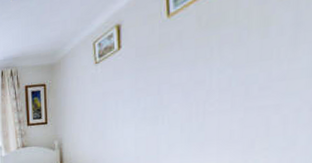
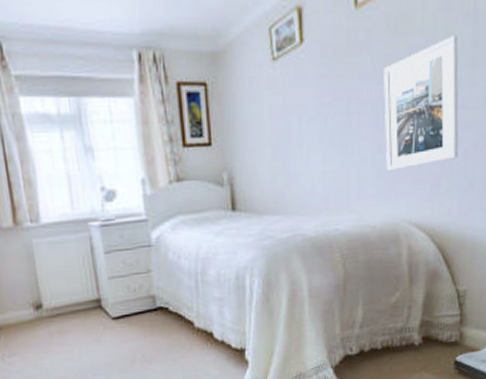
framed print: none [194,21,277,136] -> present [384,35,459,172]

